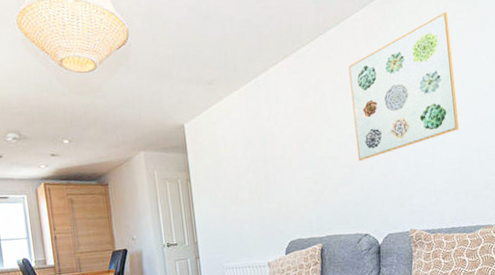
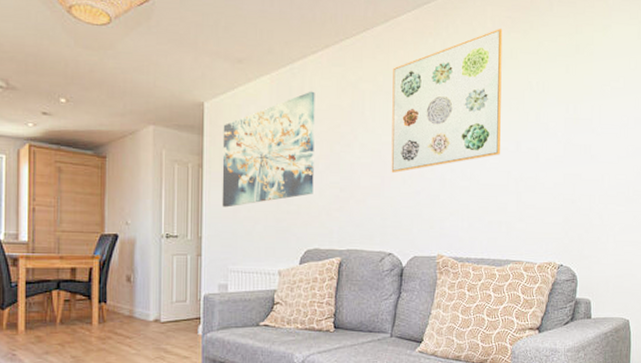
wall art: none [203,99,290,214] -> present [222,91,315,208]

